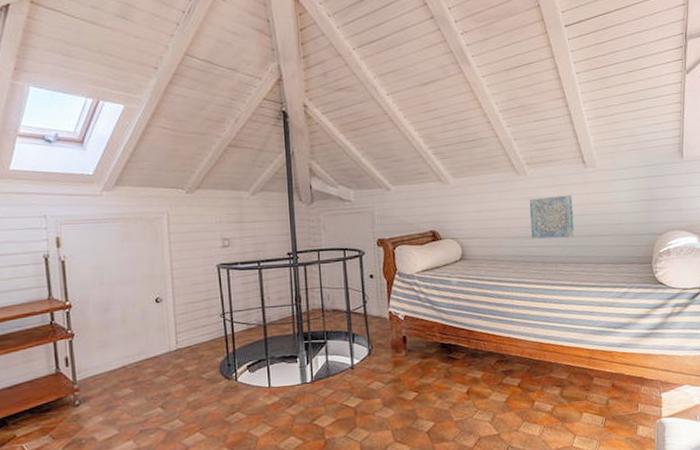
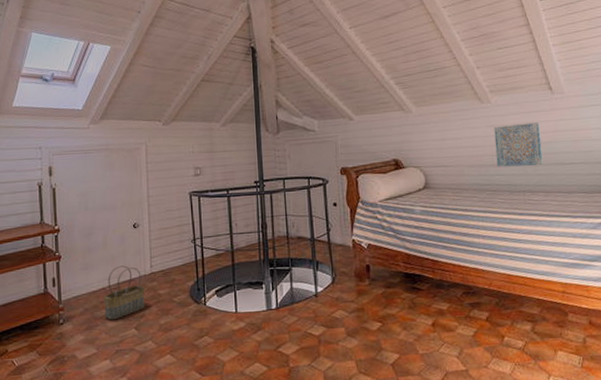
basket: none [124,342,171,400] -> present [103,265,146,320]

